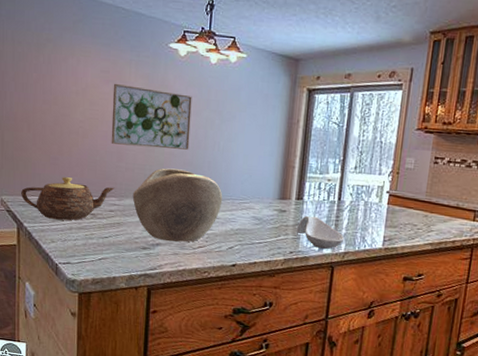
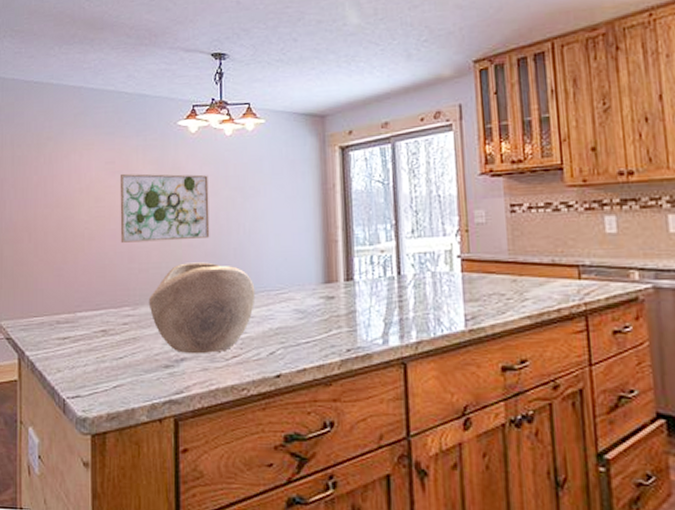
teapot: present [21,177,115,221] -> none [22,289,128,342]
spoon rest: present [296,215,345,249] -> none [350,299,414,340]

